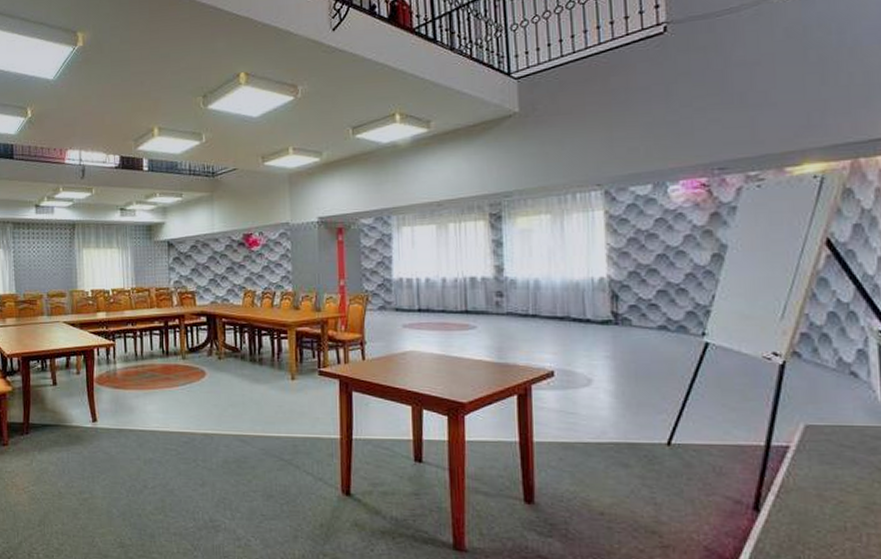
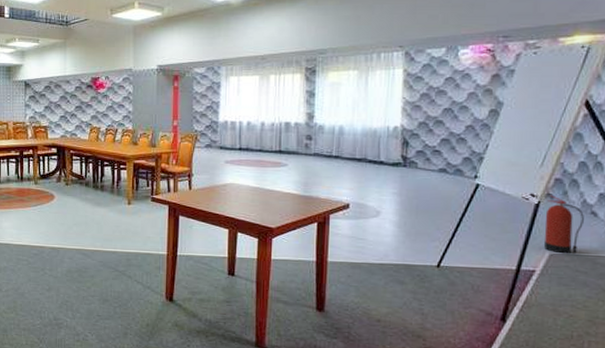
fire extinguisher: none [793,353,842,425] -> present [543,195,584,254]

